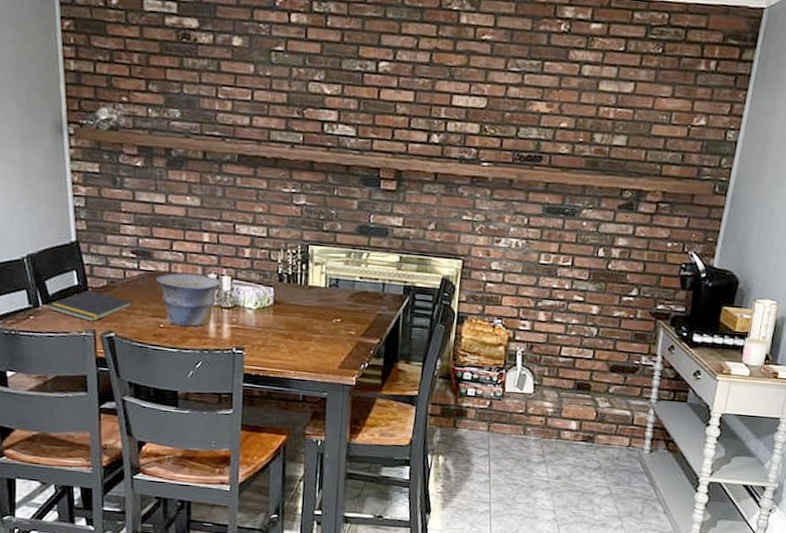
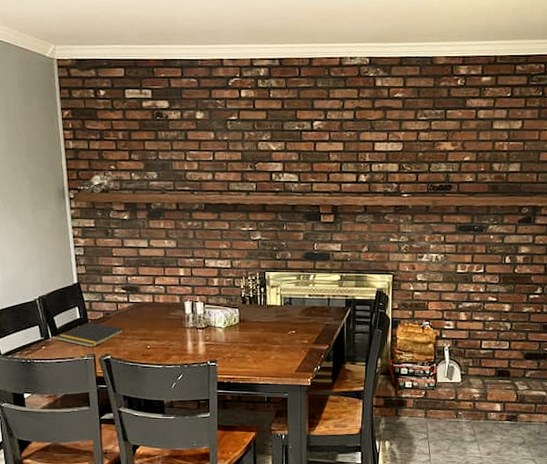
bowl: present [157,273,221,327] -> none [143,303,195,346]

